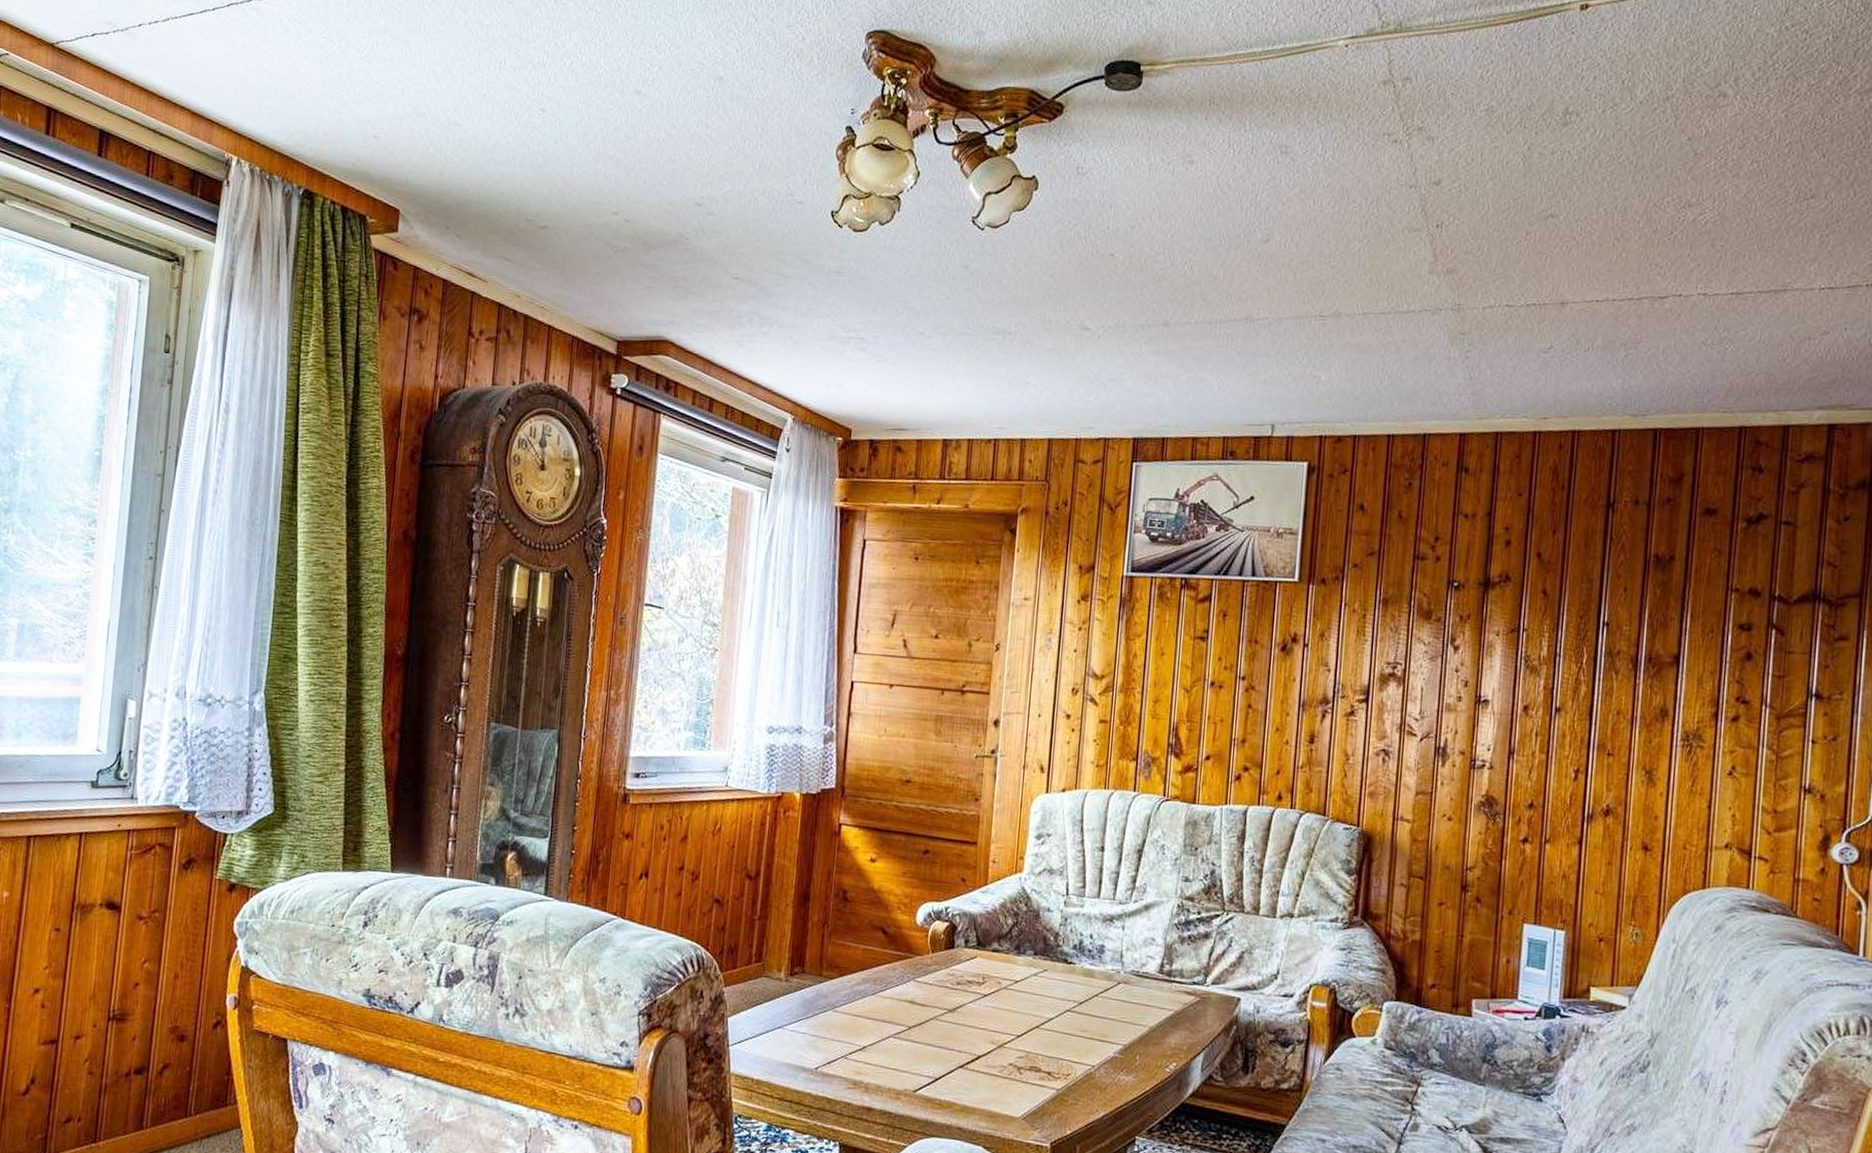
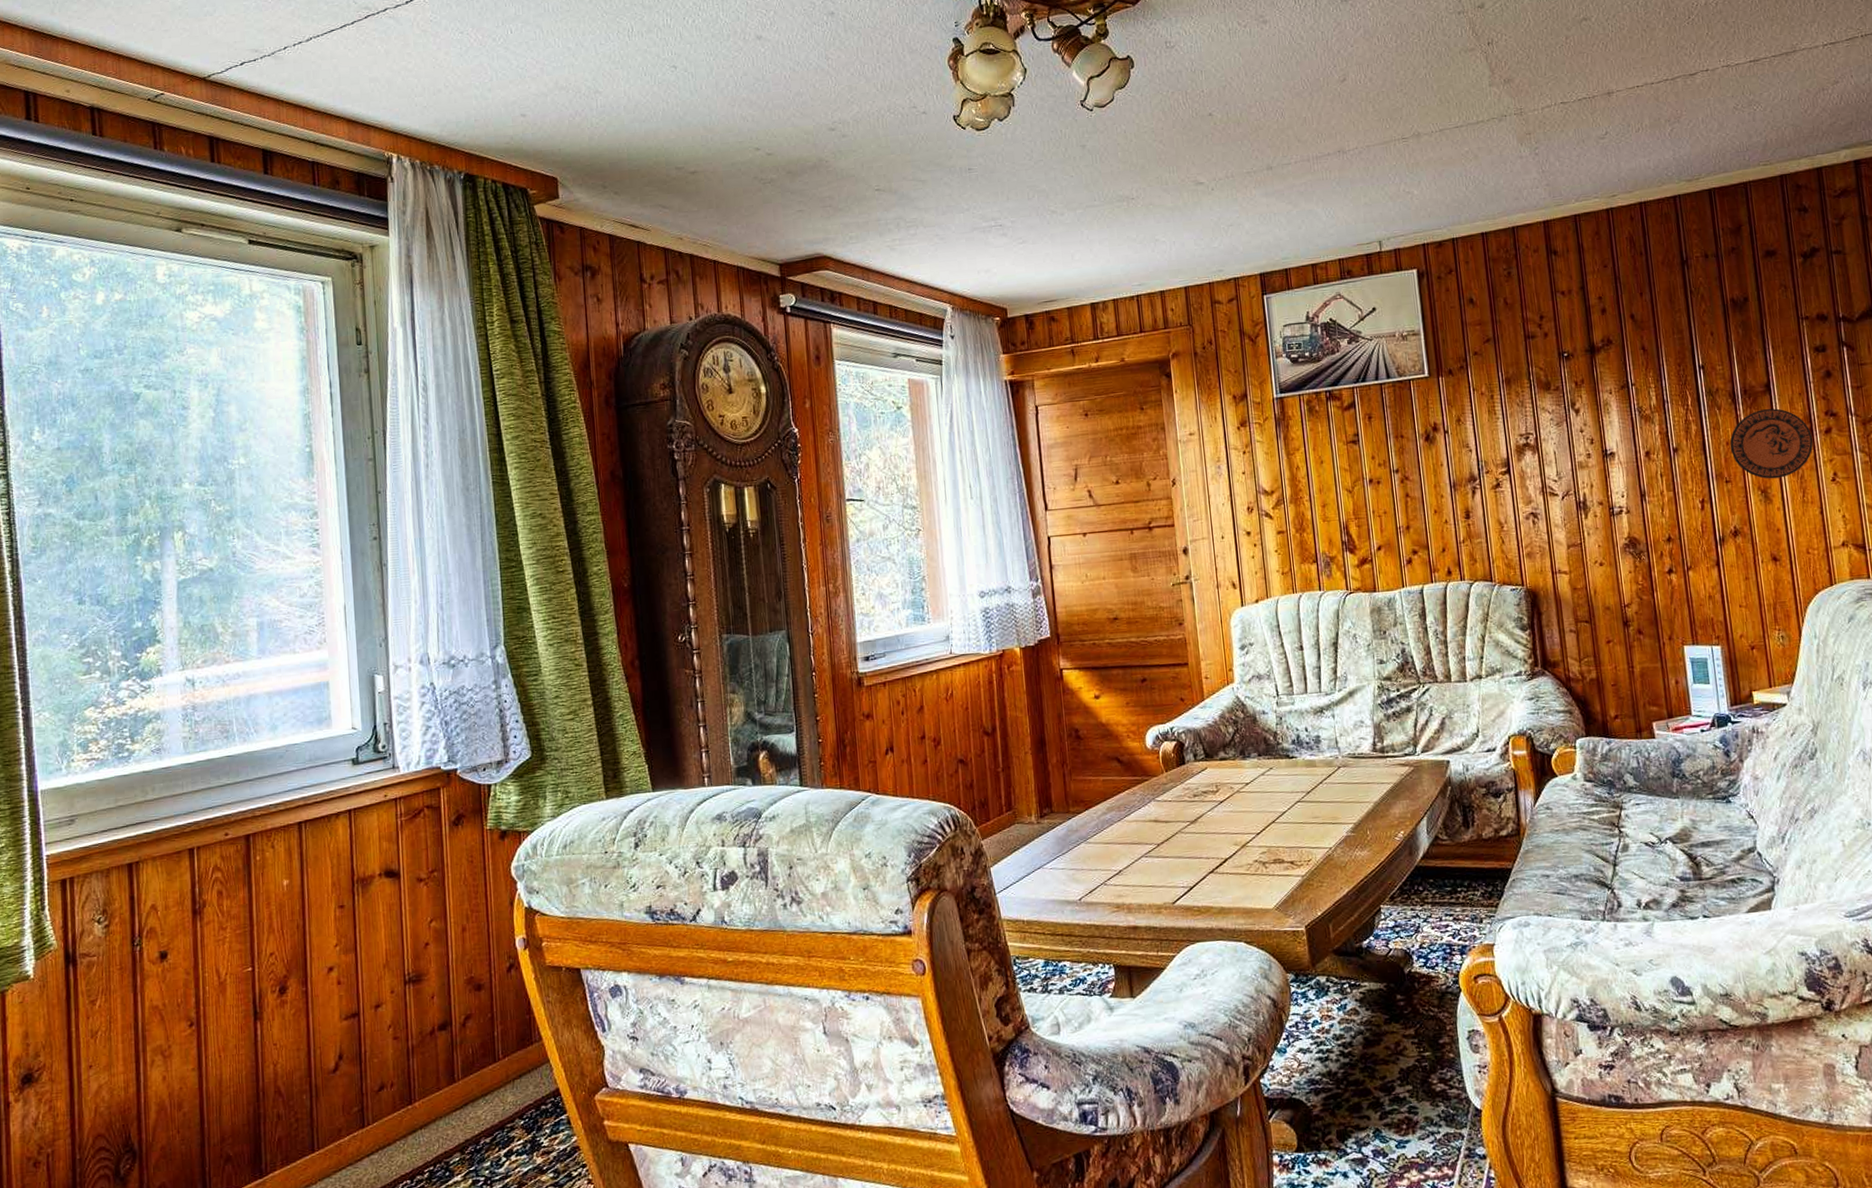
decorative plate: none [1620,682,1717,762] -> present [1730,408,1814,479]

